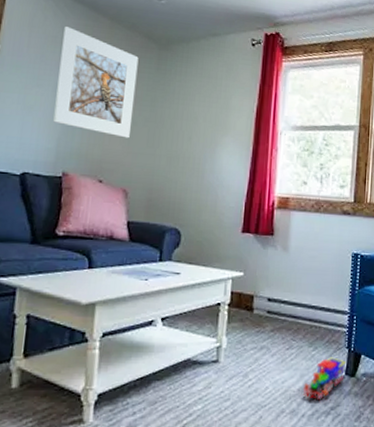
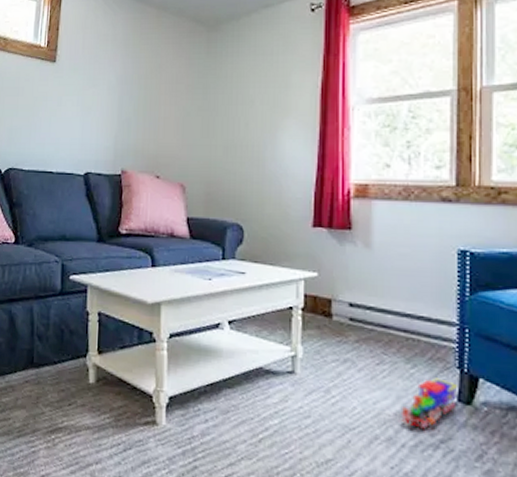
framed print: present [53,26,139,139] -> none [110,23,188,130]

